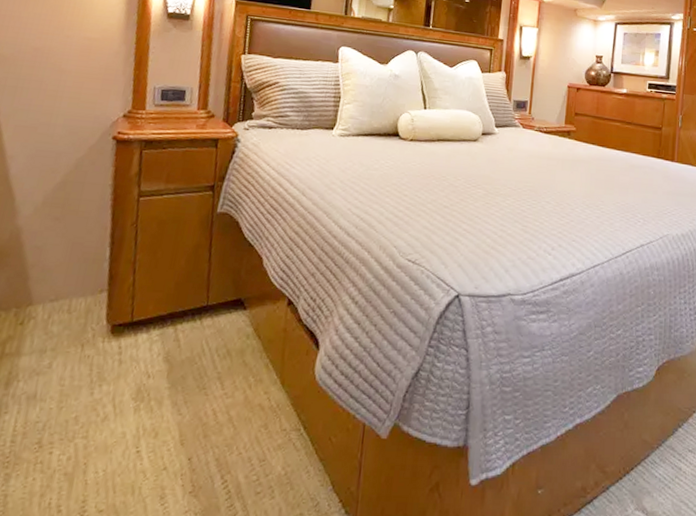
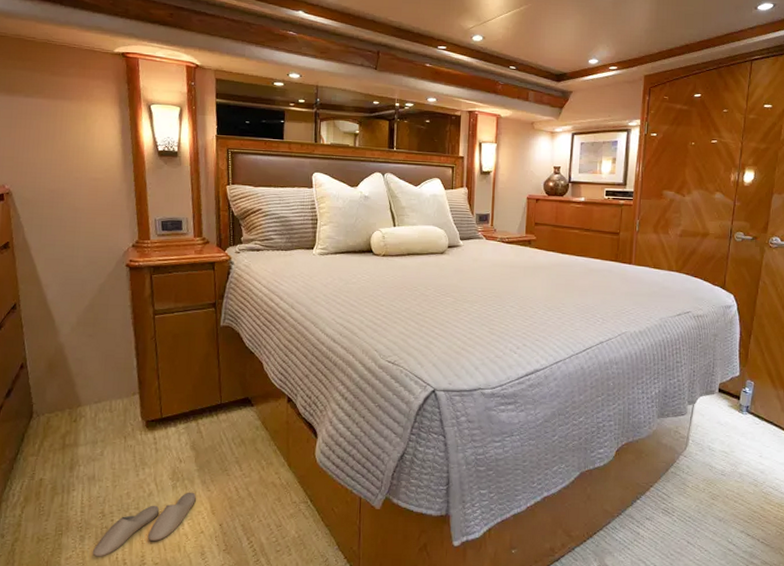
slippers: none [17,416,163,503] -> present [92,492,196,557]

